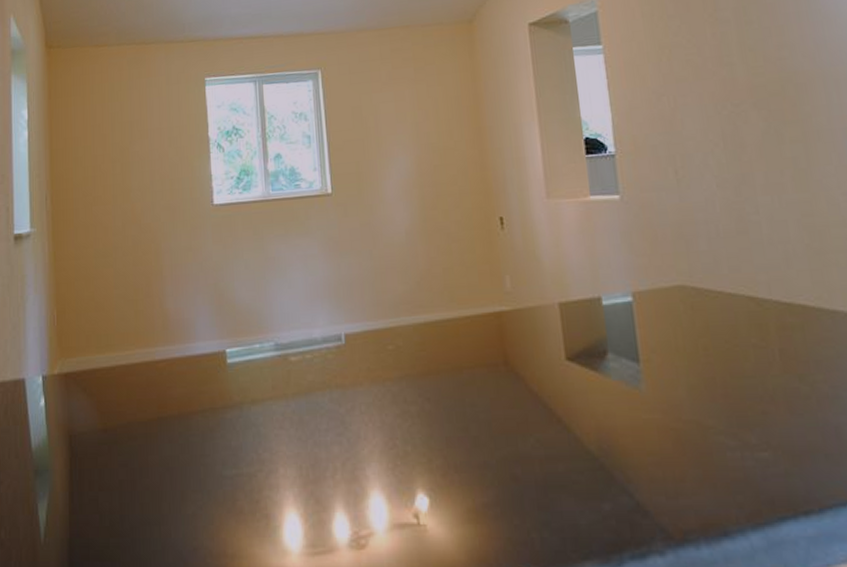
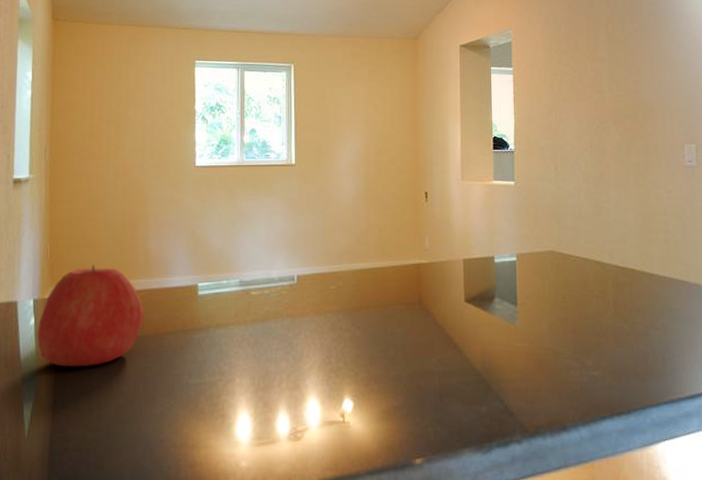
apple: none [48,331,166,457] -> present [37,264,144,367]

